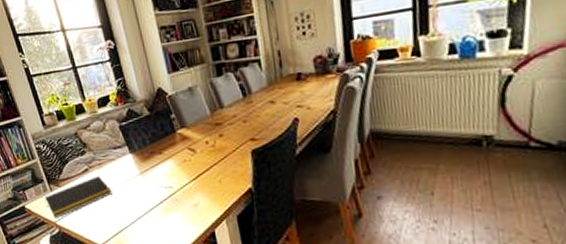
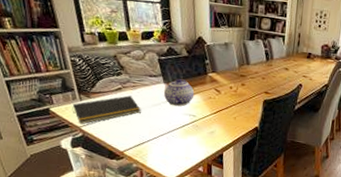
teapot: none [131,144,166,180] -> present [163,79,195,106]

